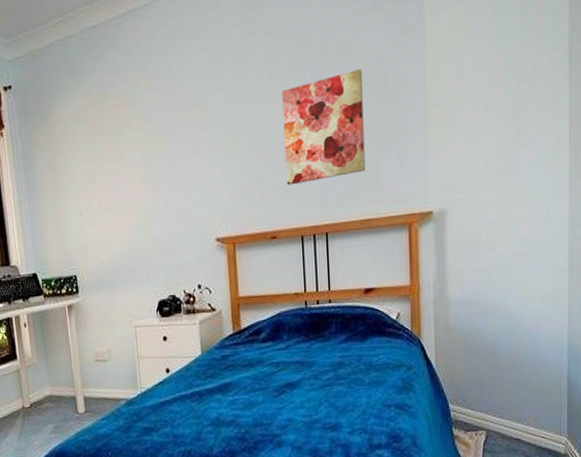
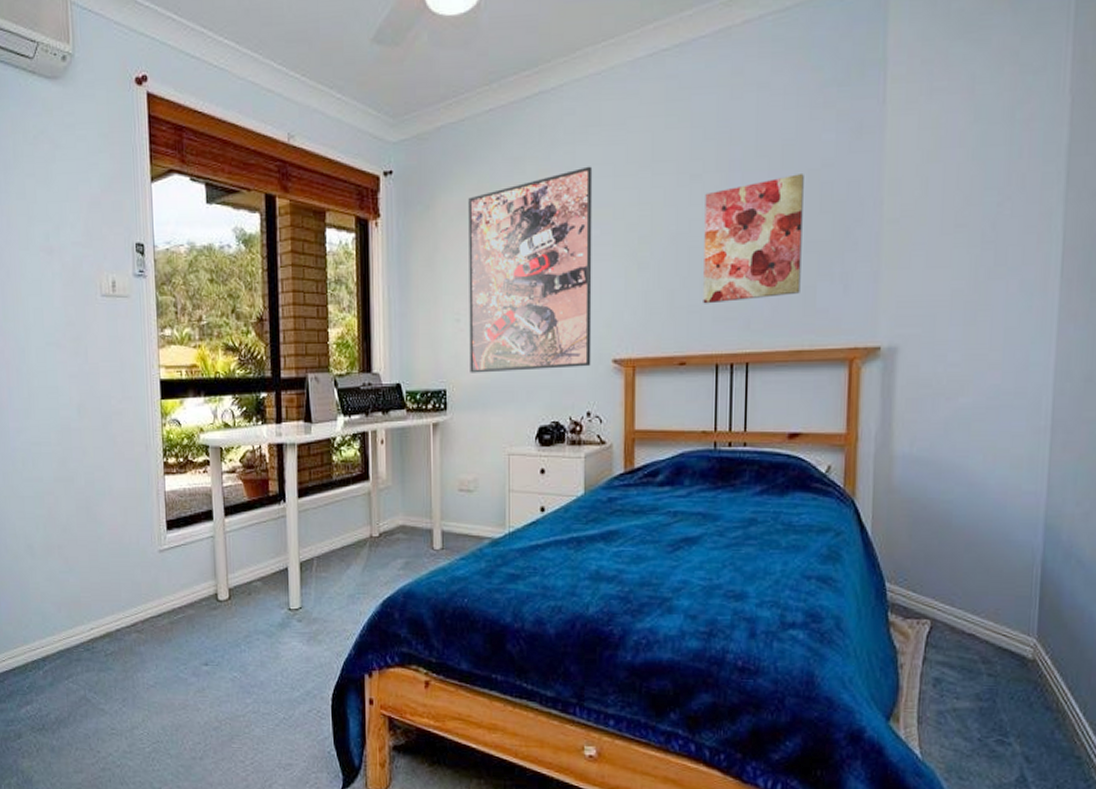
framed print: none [80,72,198,260] -> present [468,166,593,373]

